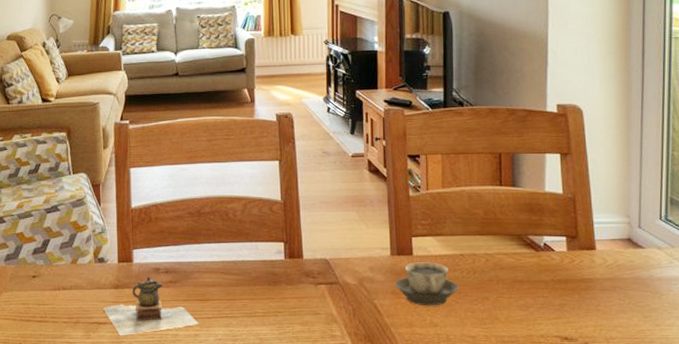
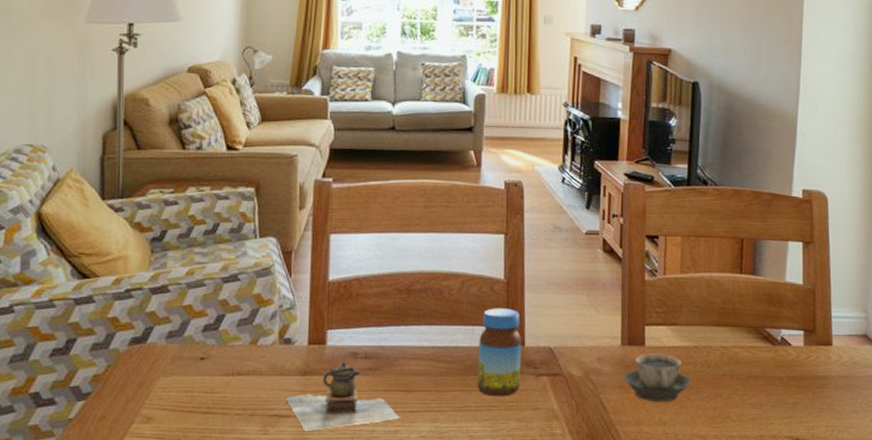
jar: none [262,226,301,304] -> present [477,308,522,397]

